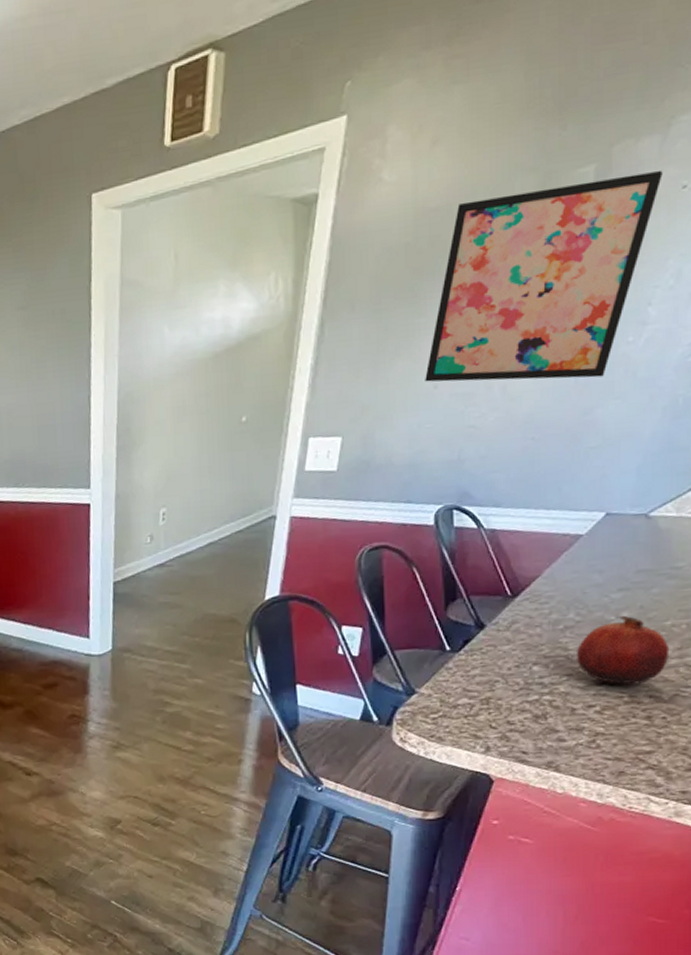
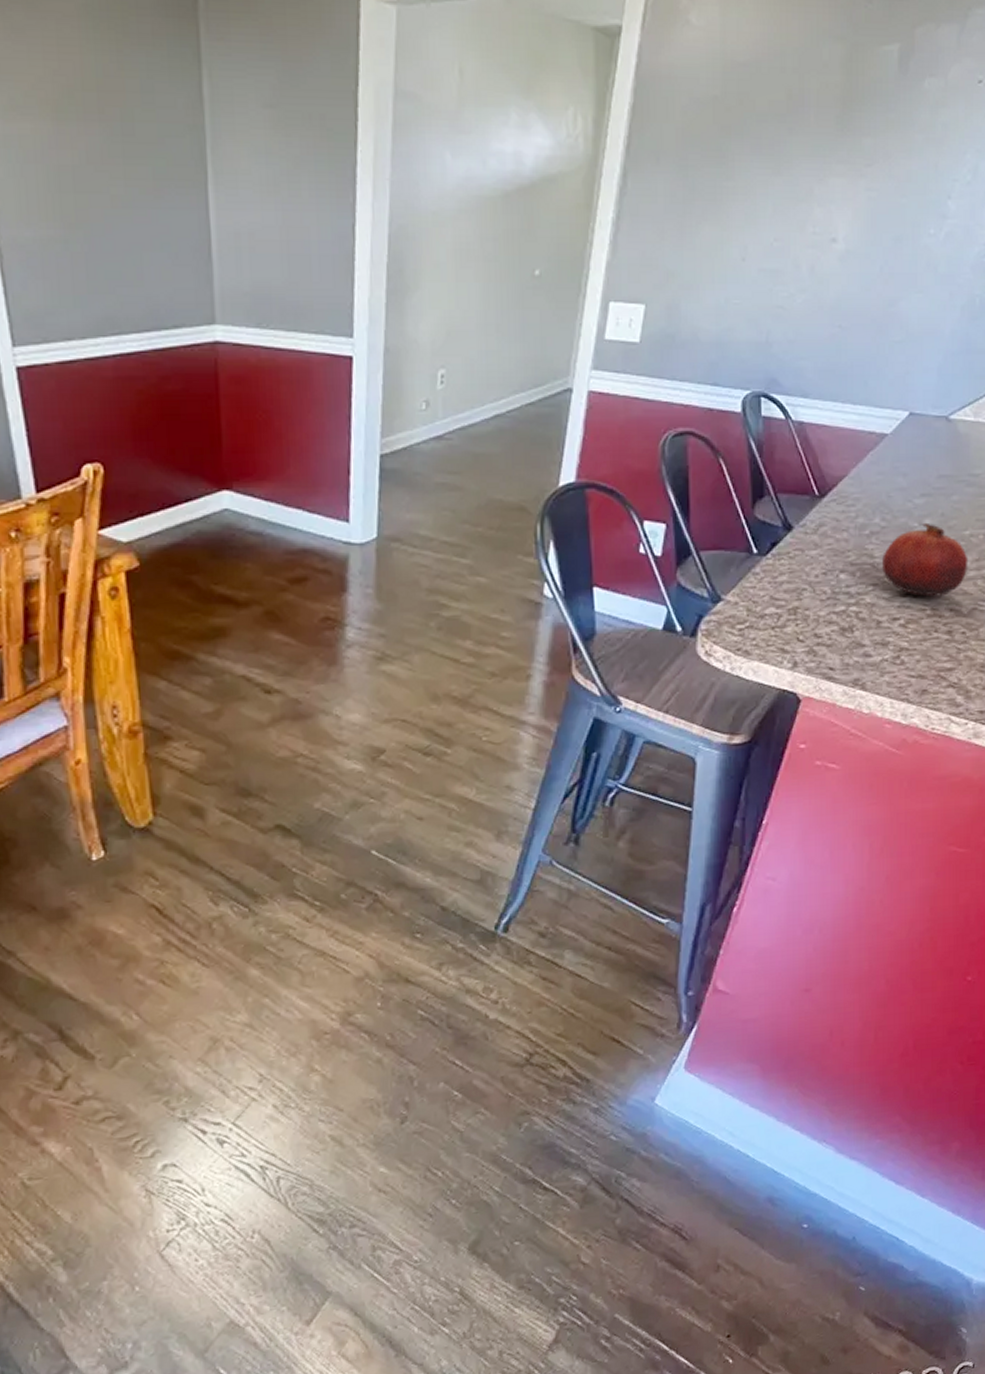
wall art: present [425,170,663,382] -> none [733,60,961,268]

